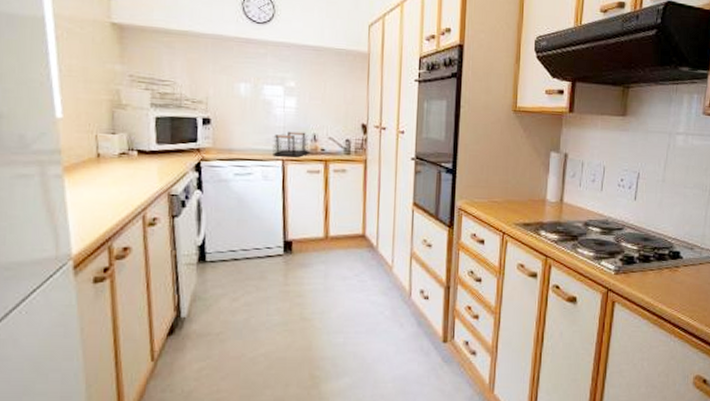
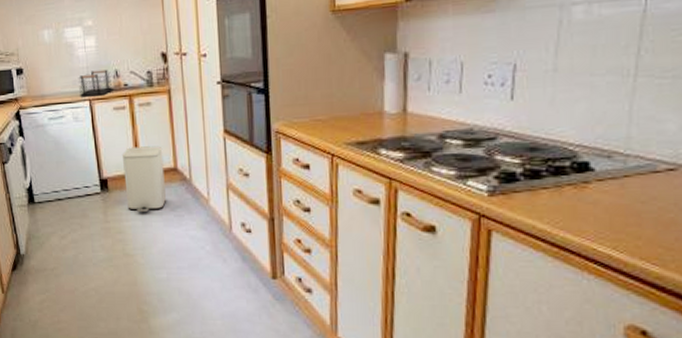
pedal bin: none [310,211,353,276] -> present [123,146,166,212]

